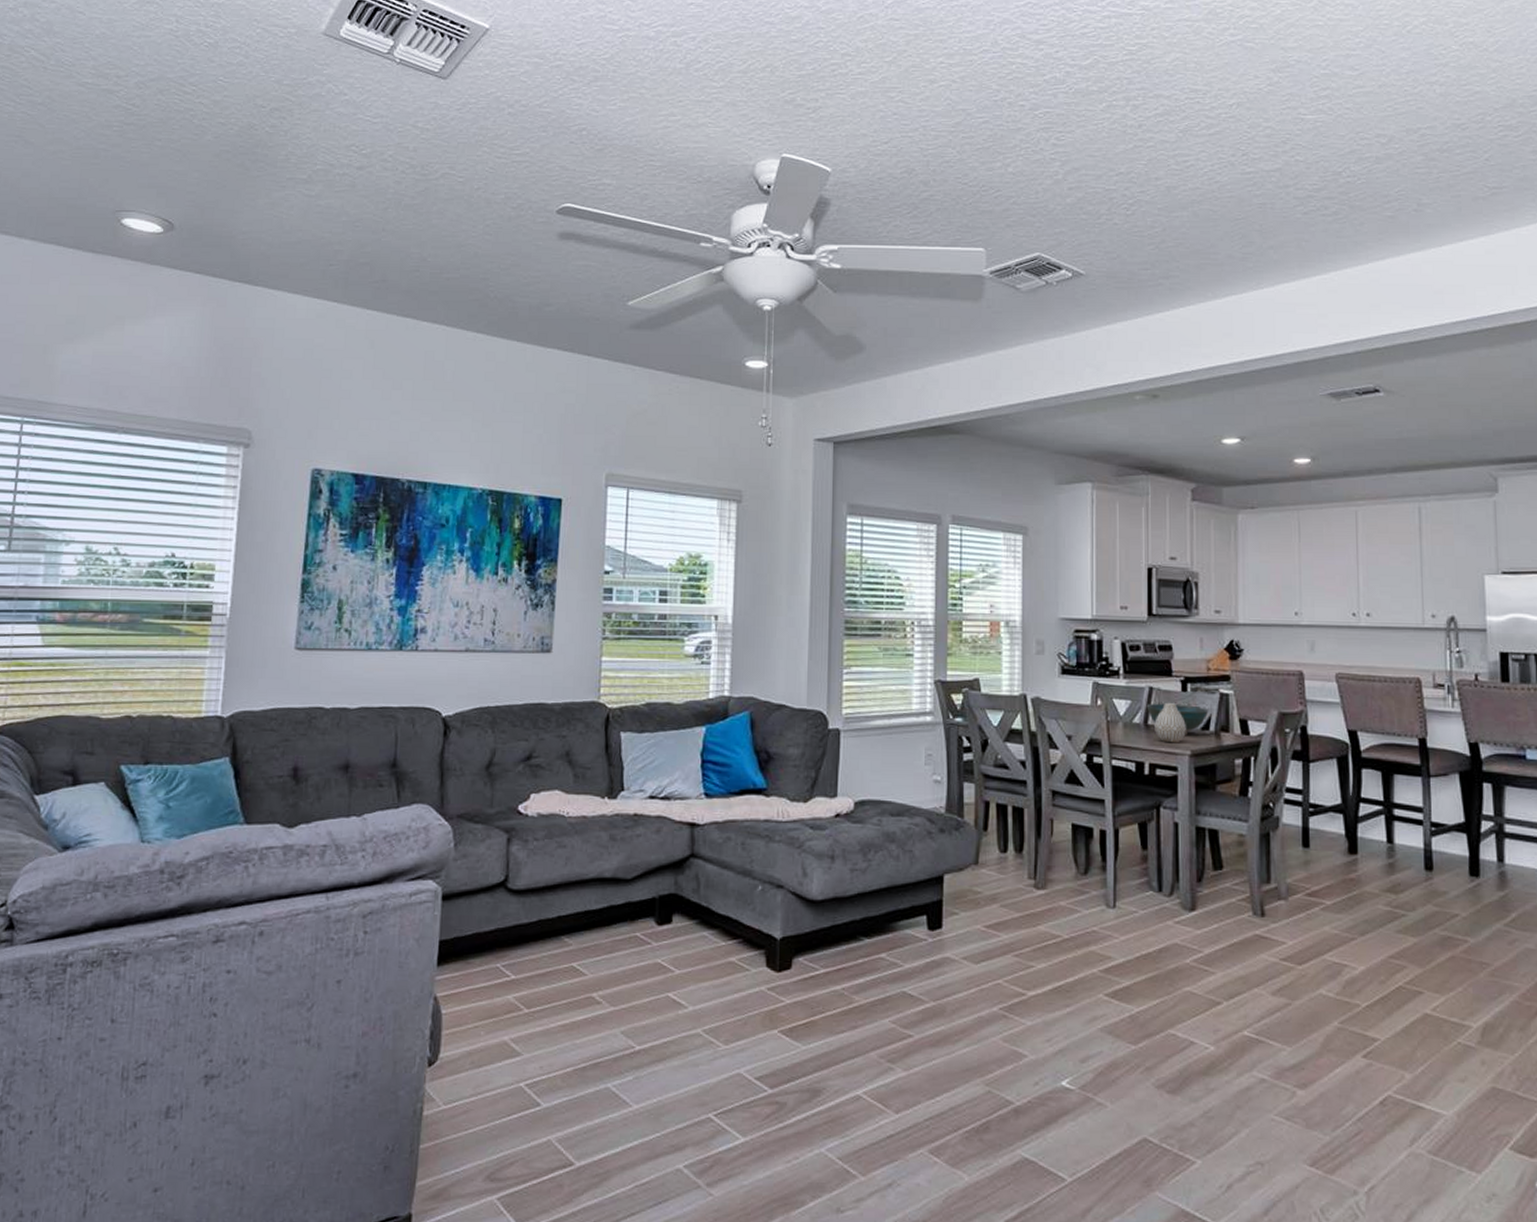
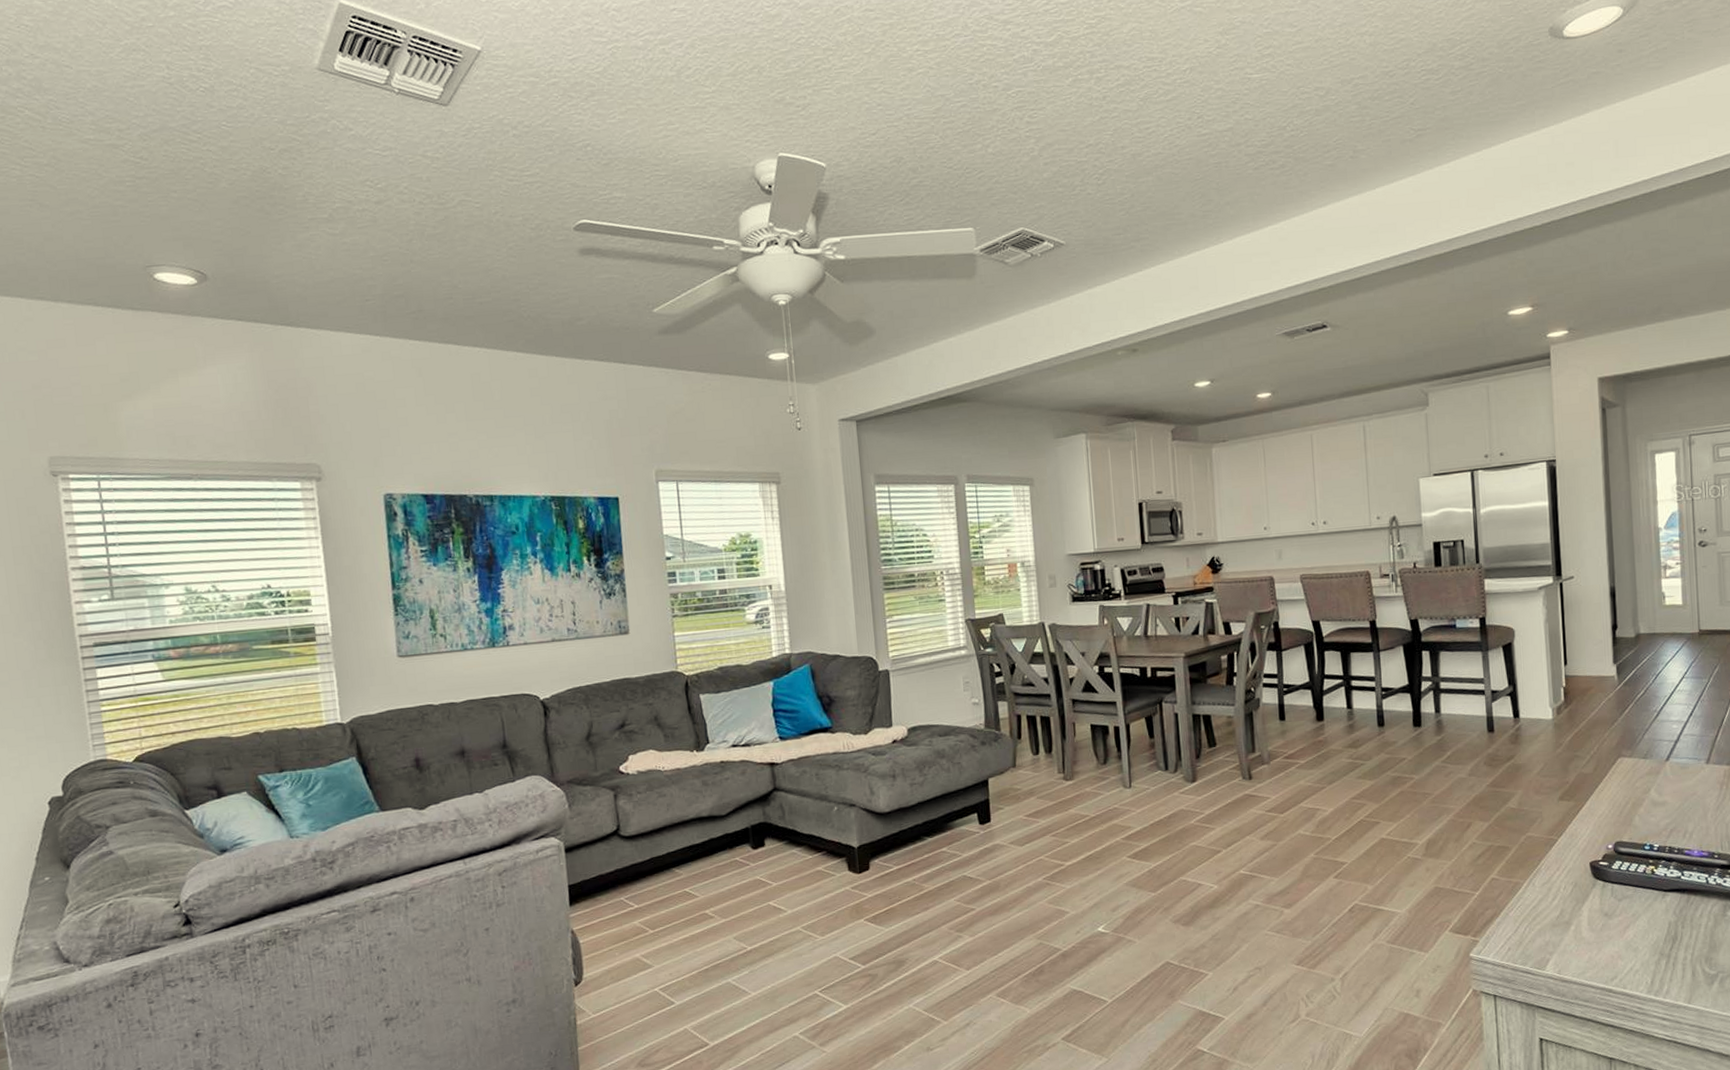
bowl: present [1146,703,1209,735] -> none [1145,615,1198,641]
vase: present [1154,703,1186,743] -> none [1153,615,1180,649]

